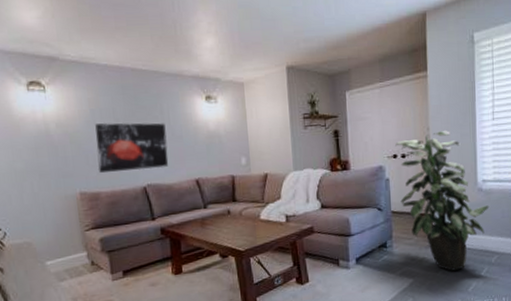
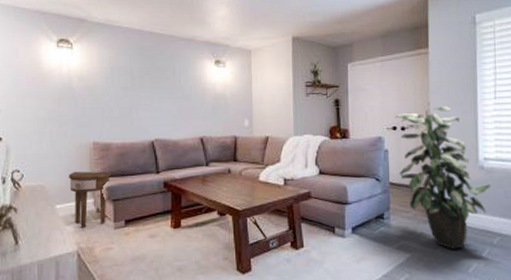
side table: none [56,222,104,284] -> present [68,171,112,229]
wall art: present [95,123,169,173] -> none [112,80,177,125]

